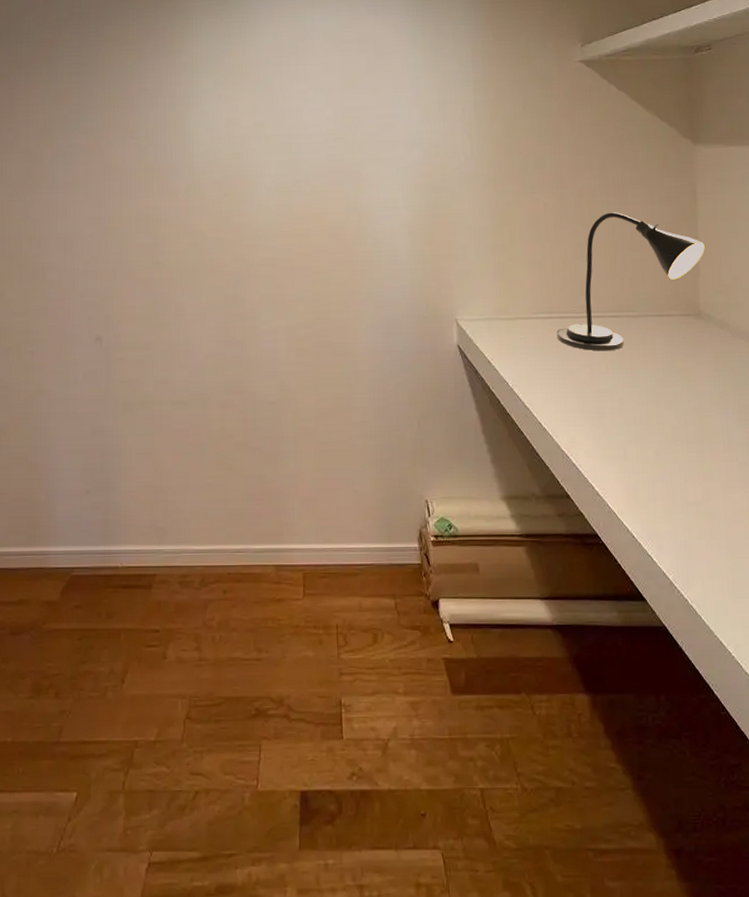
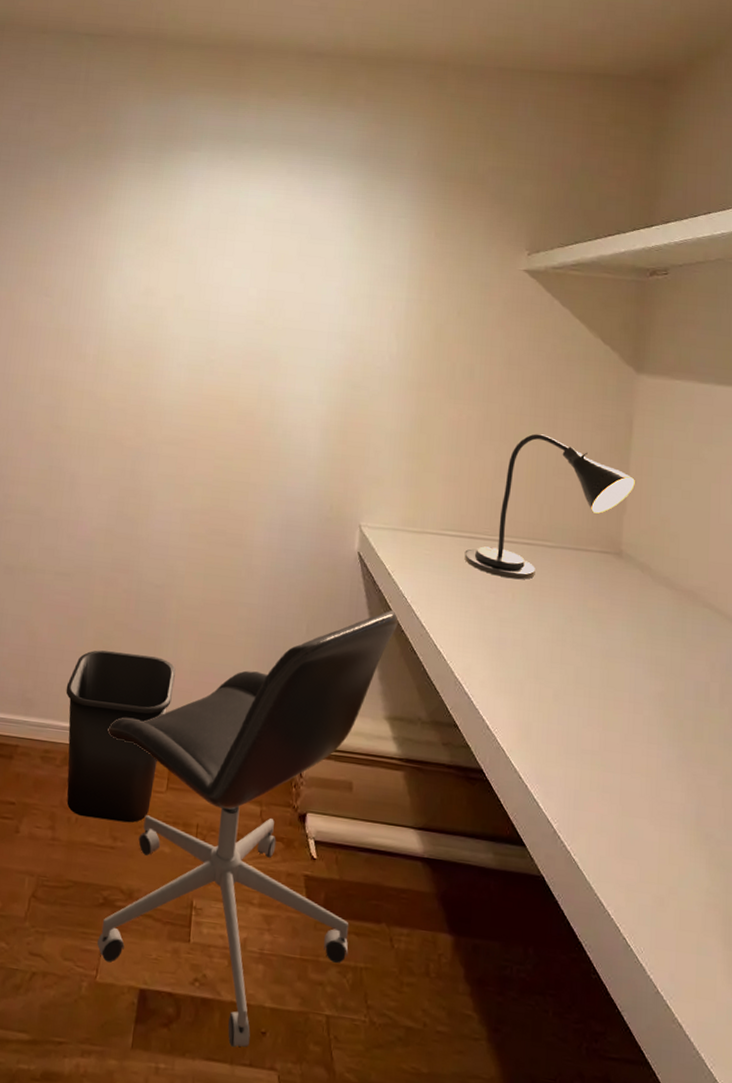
waste bin: none [196,471,299,634] -> present [66,650,176,823]
office chair: none [240,395,503,833] -> present [97,610,398,1048]

